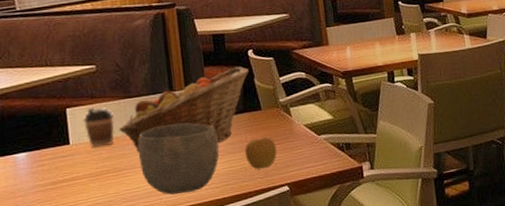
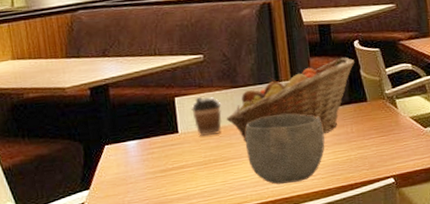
apple: present [244,137,277,170] -> none [350,129,383,162]

